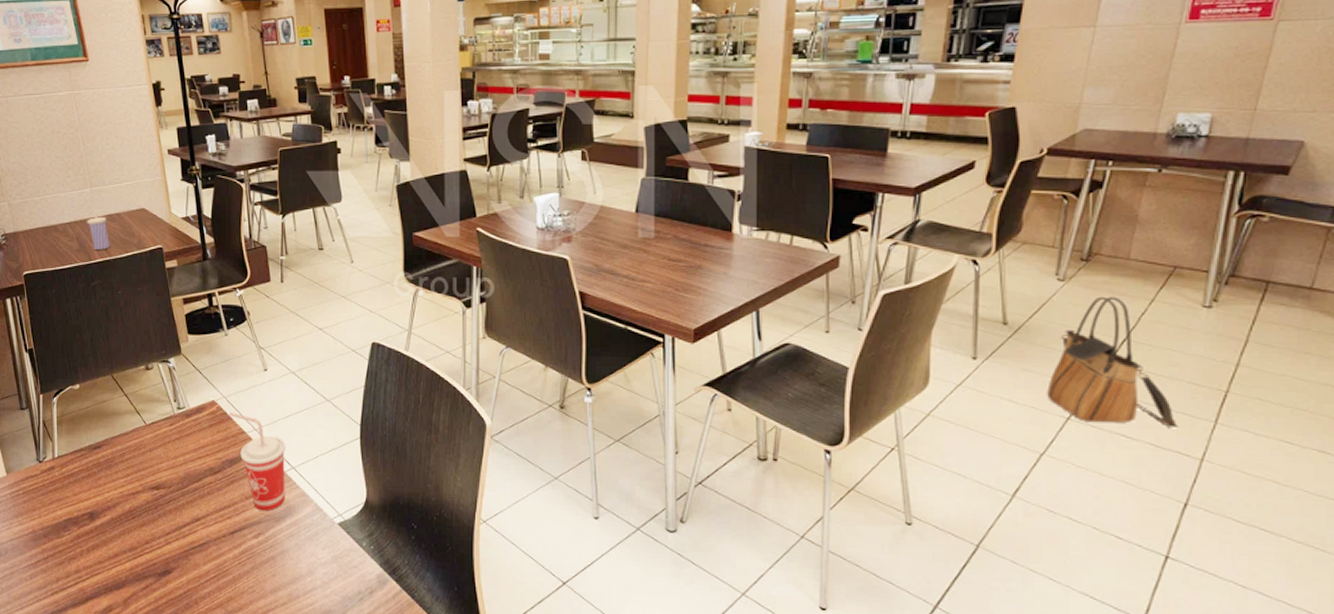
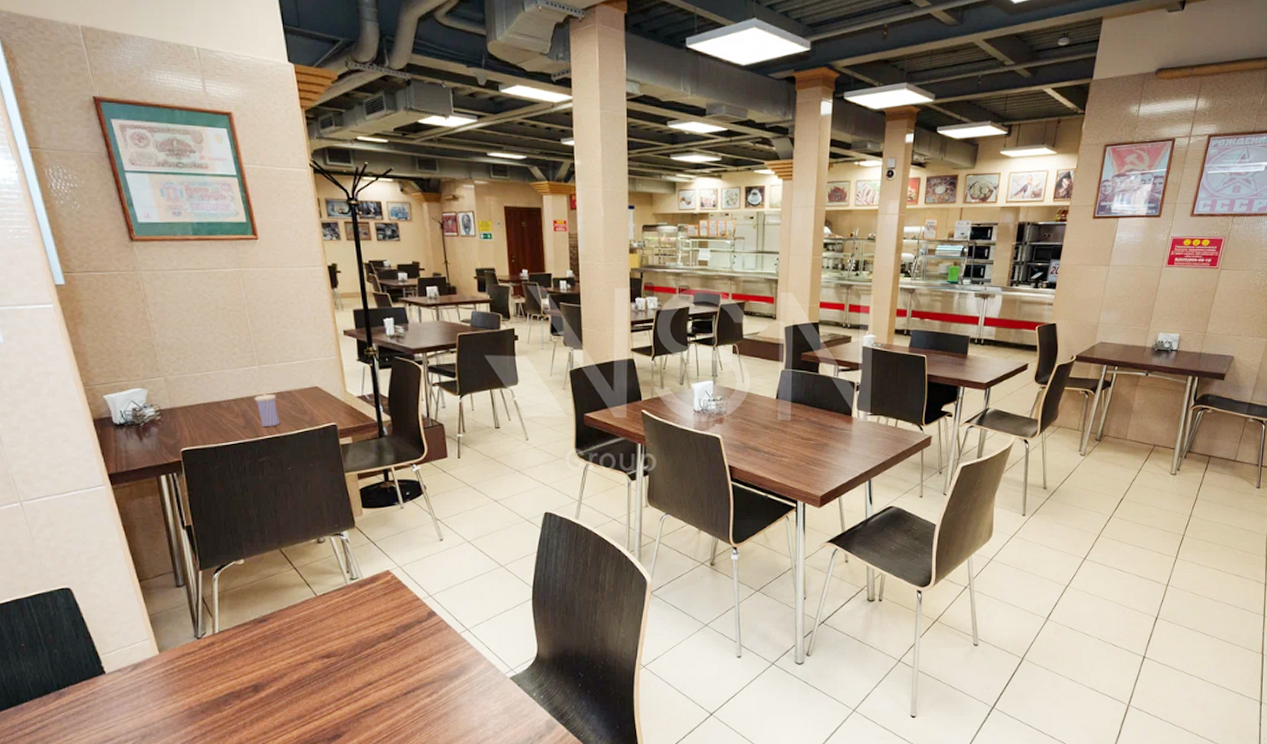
beverage cup: present [229,412,286,510] -> none [404,581,461,670]
tote bag: present [1047,296,1178,428] -> none [1071,467,1154,563]

